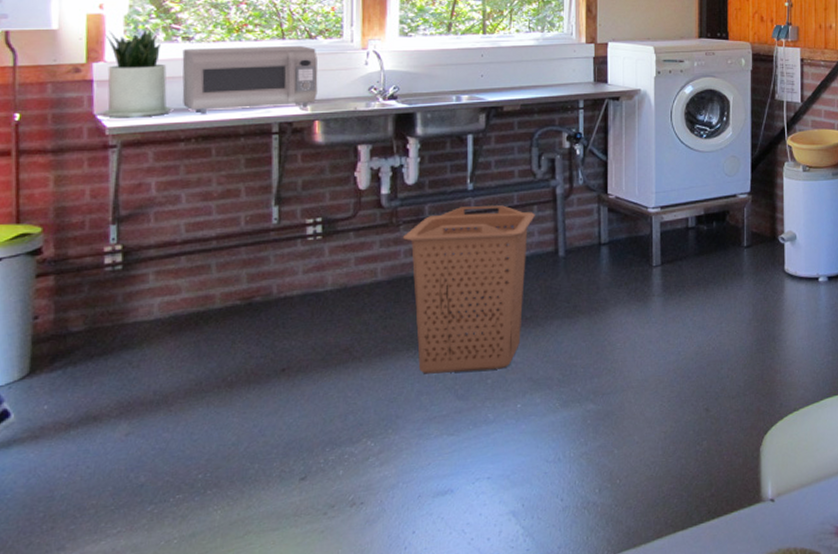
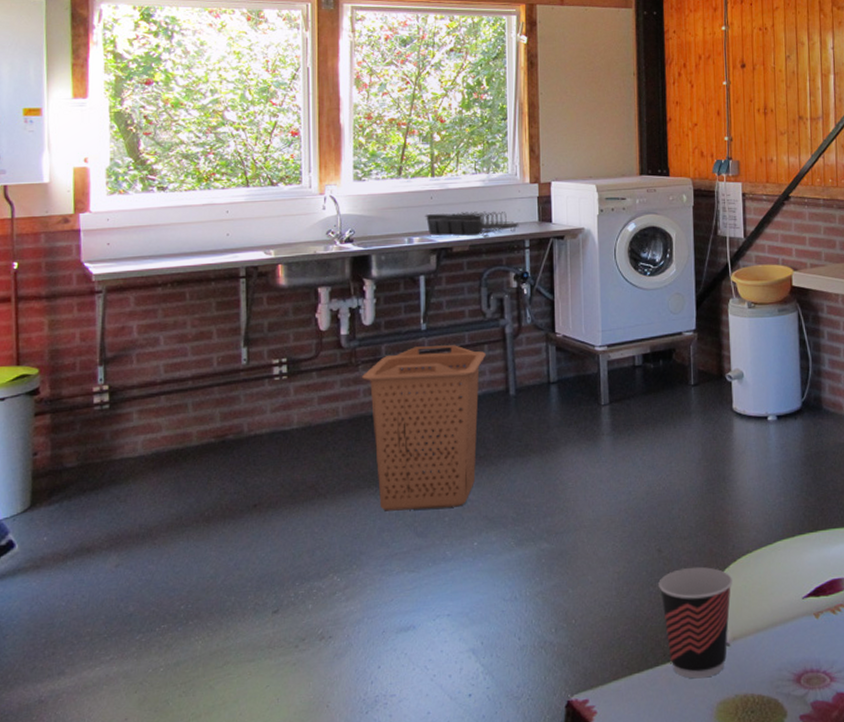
planter: present [102,29,172,118] -> none [89,180,150,265]
microwave: present [182,46,318,115] -> none [158,193,280,261]
dish rack: none [475,70,574,97] -> present [425,211,519,237]
cup: none [705,425,779,535] -> present [658,566,732,679]

